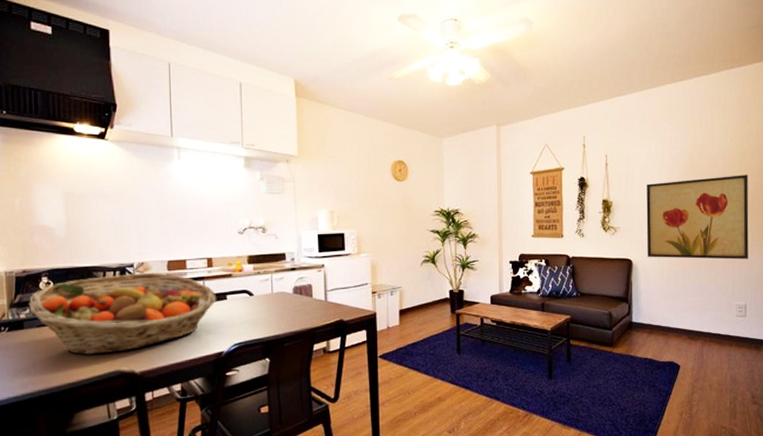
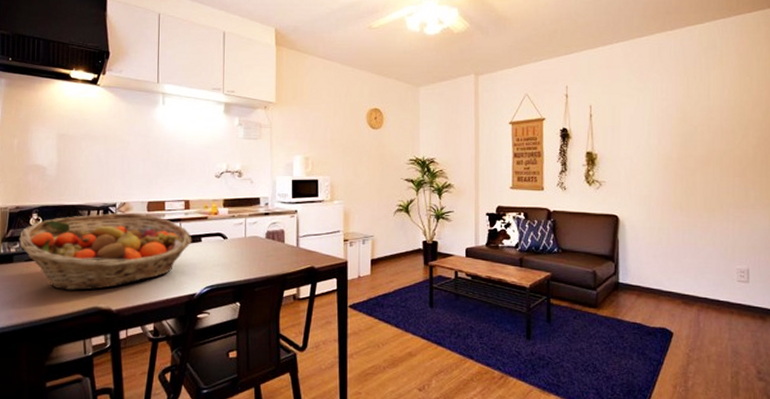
wall art: present [646,175,749,260] -> none [634,128,750,220]

